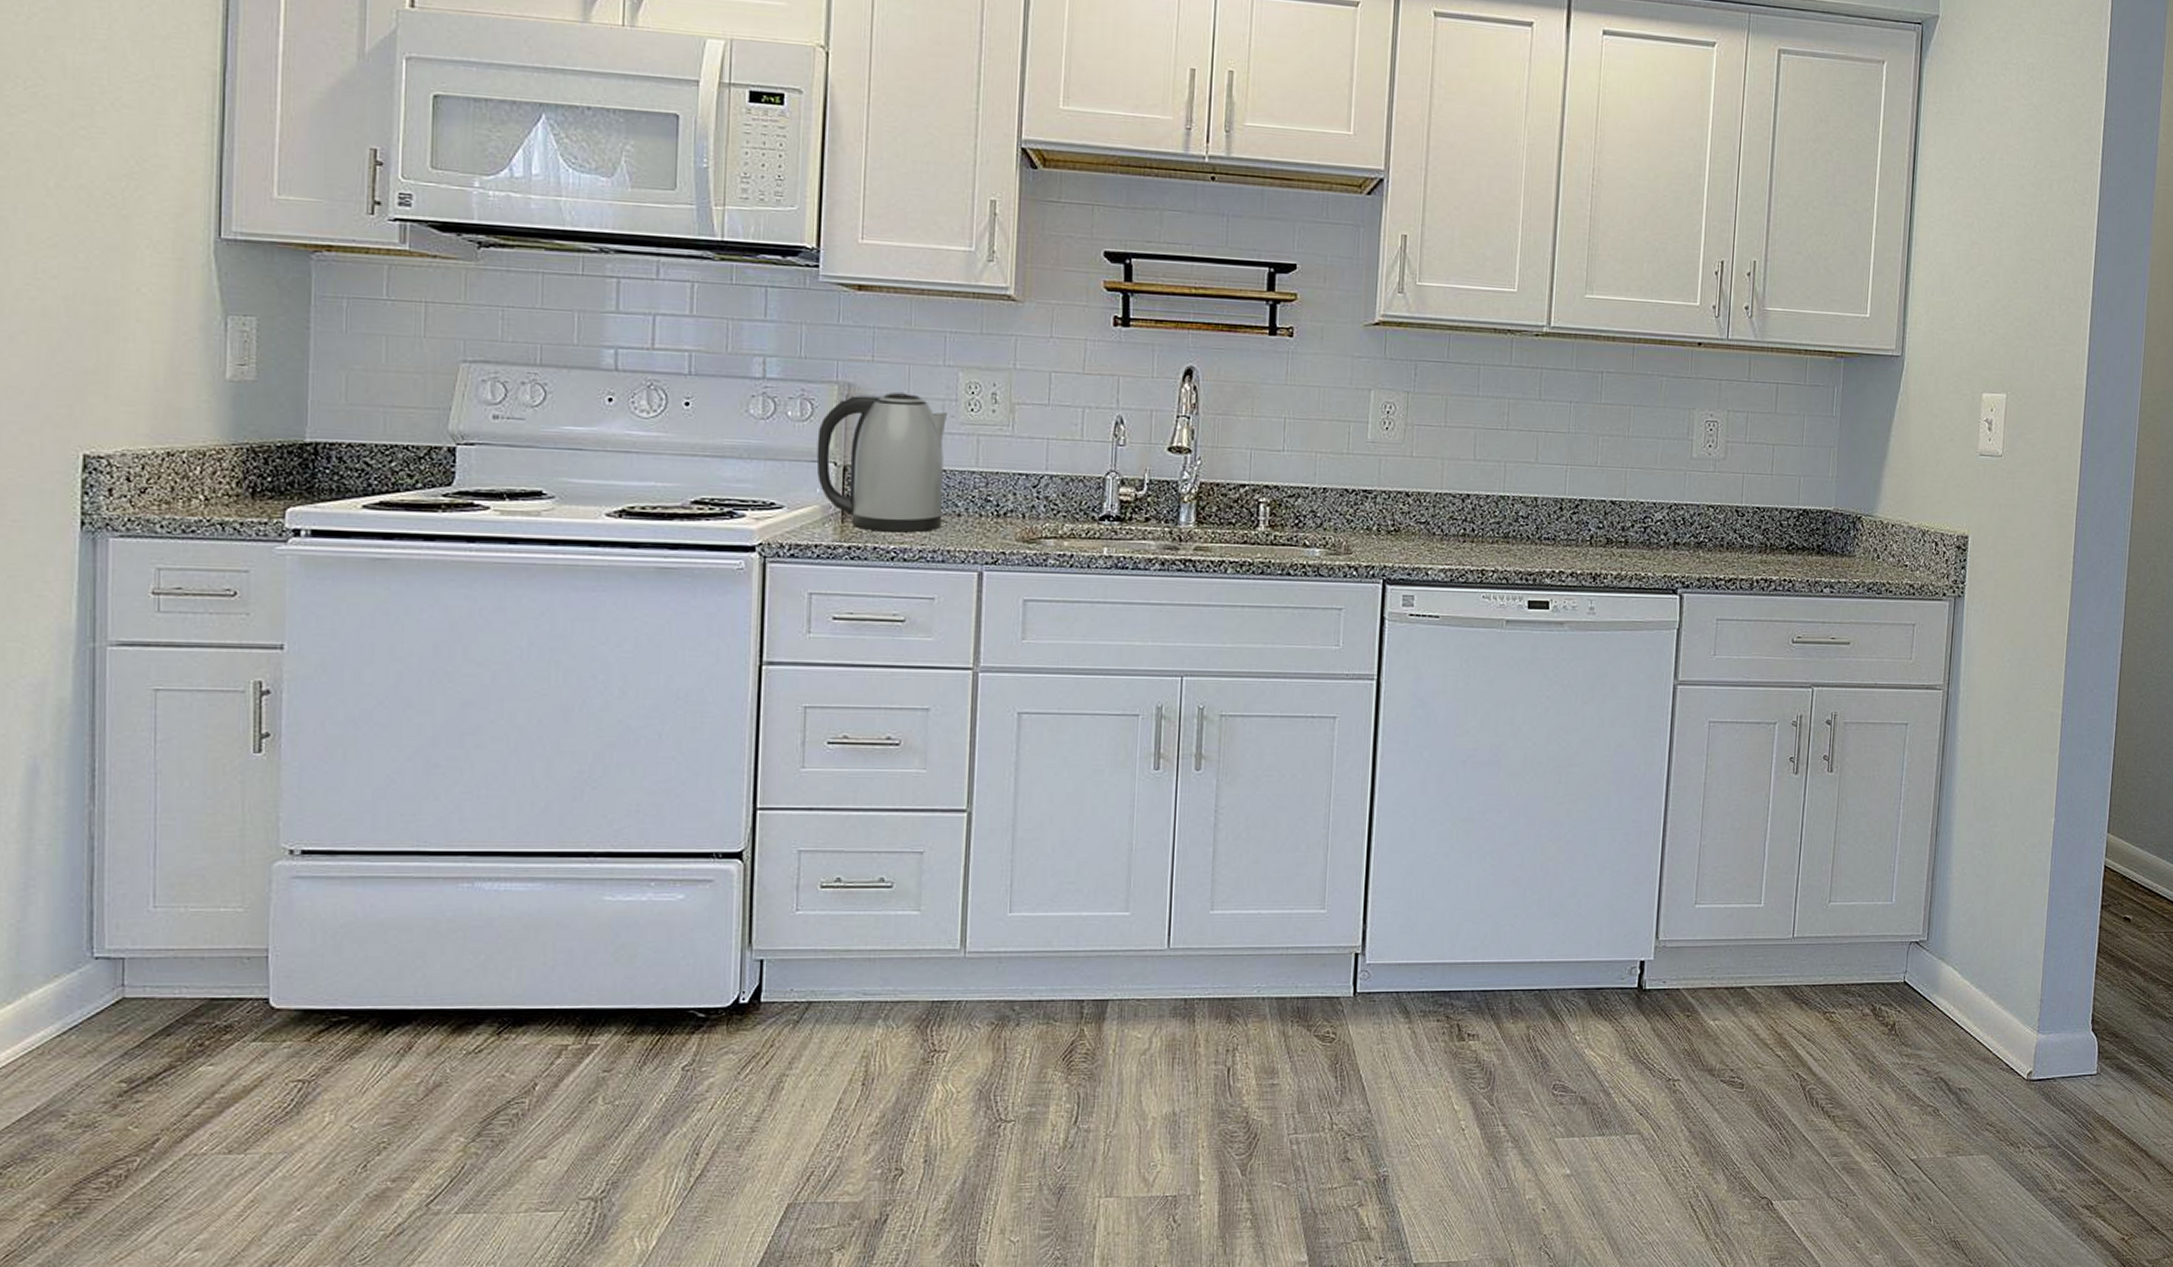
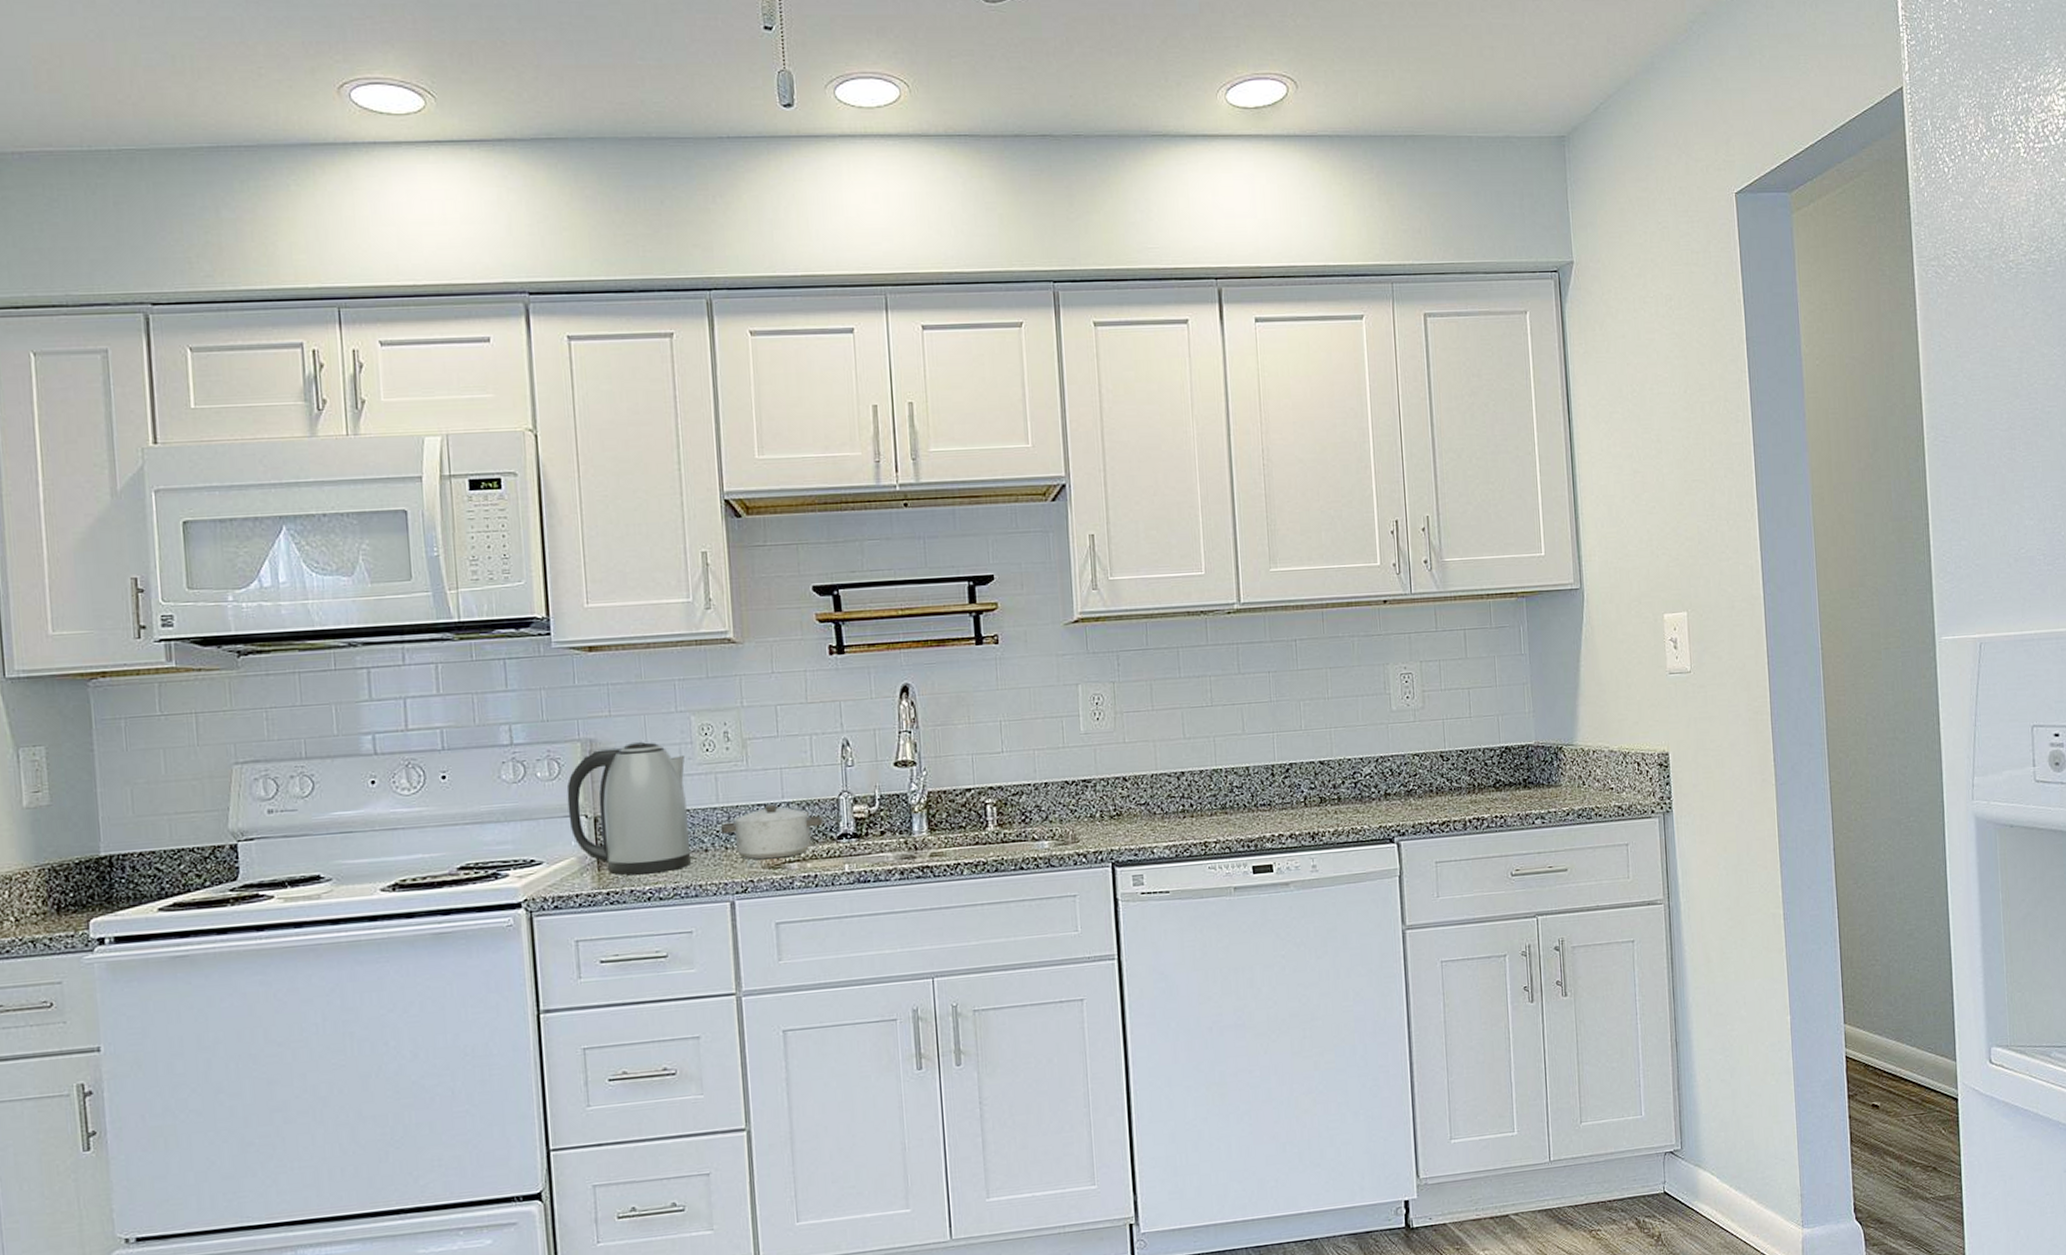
cooking pot: none [976,475,1087,533] -> present [720,804,824,860]

